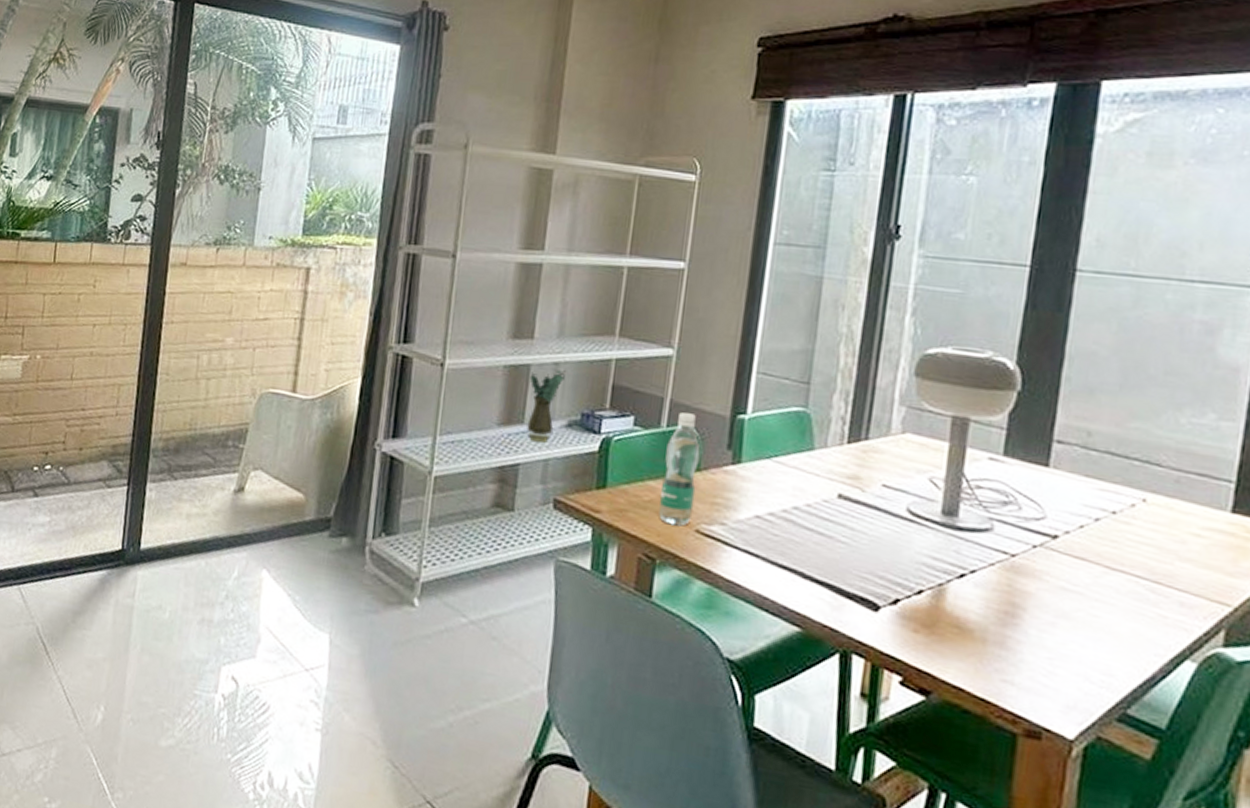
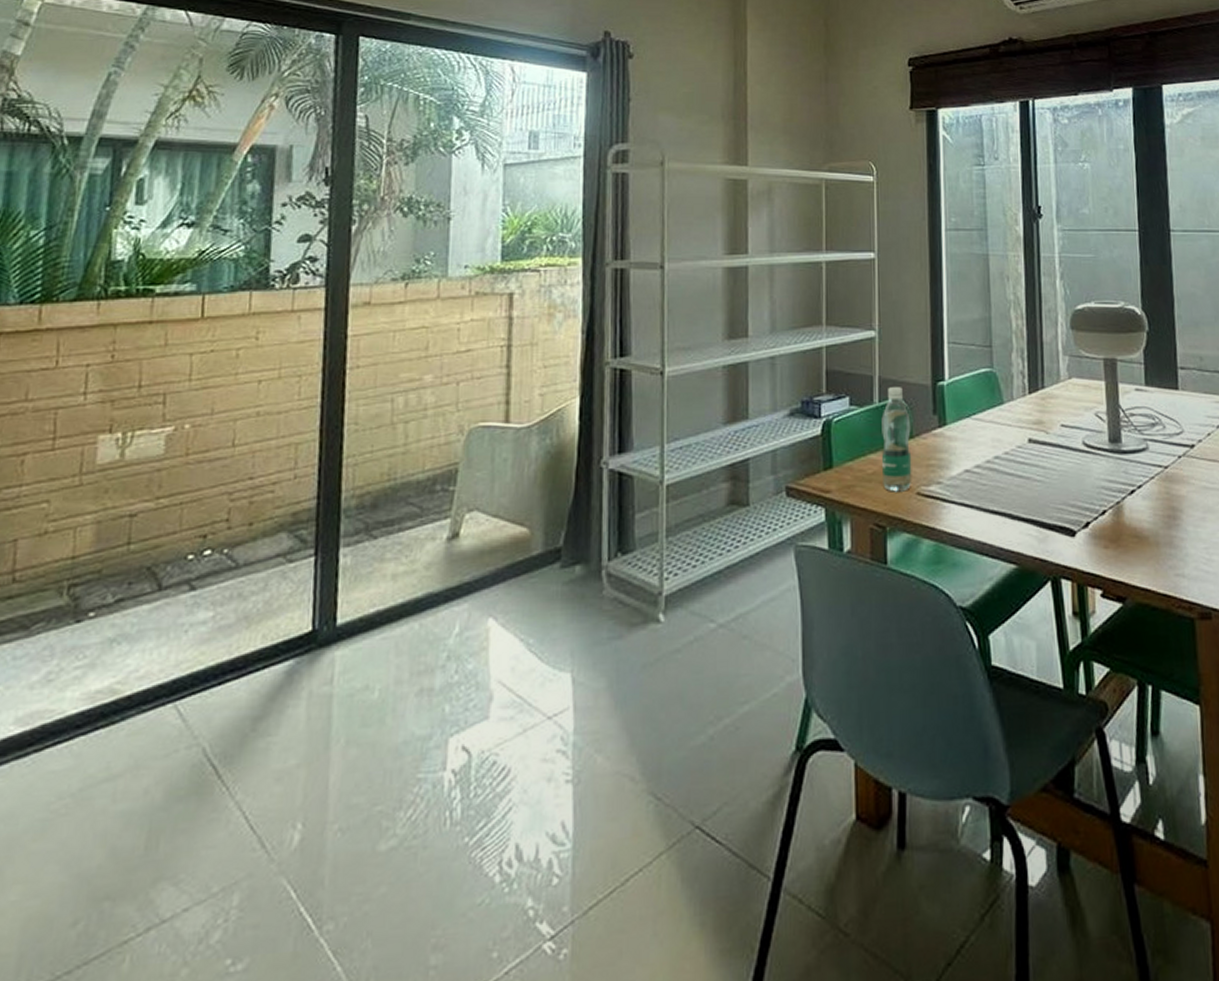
vase: present [526,370,565,444] -> none [749,363,782,436]

